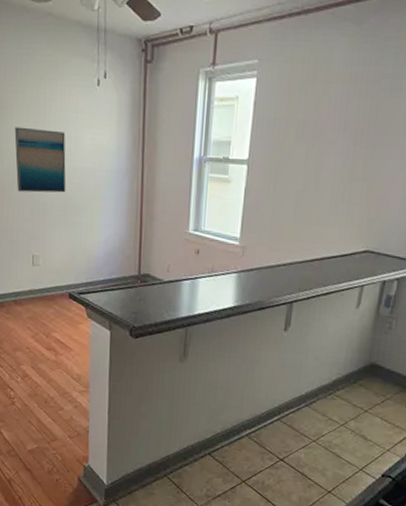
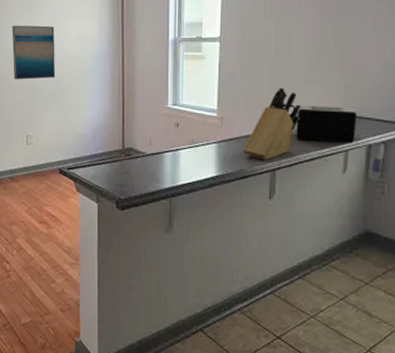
knife block: none [262,218,323,292] -> present [242,87,301,160]
toaster: none [312,237,376,279] -> present [290,104,357,143]

